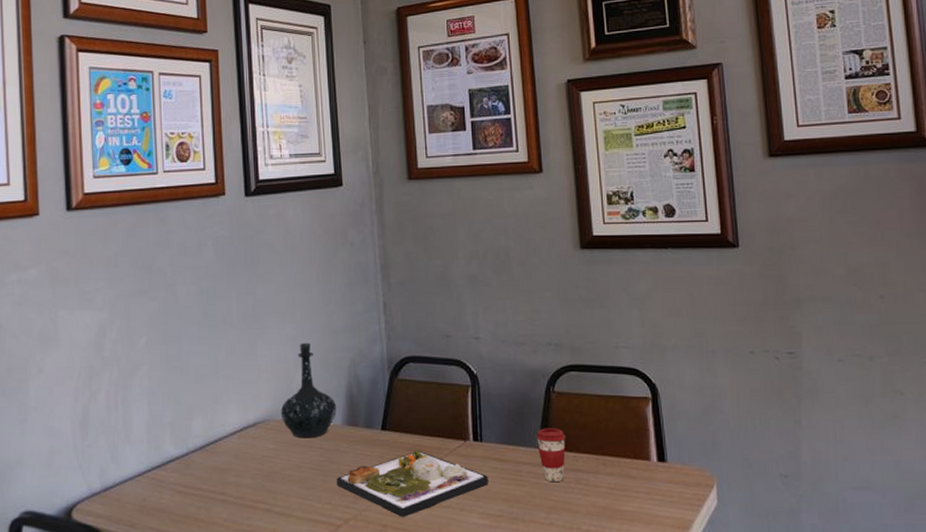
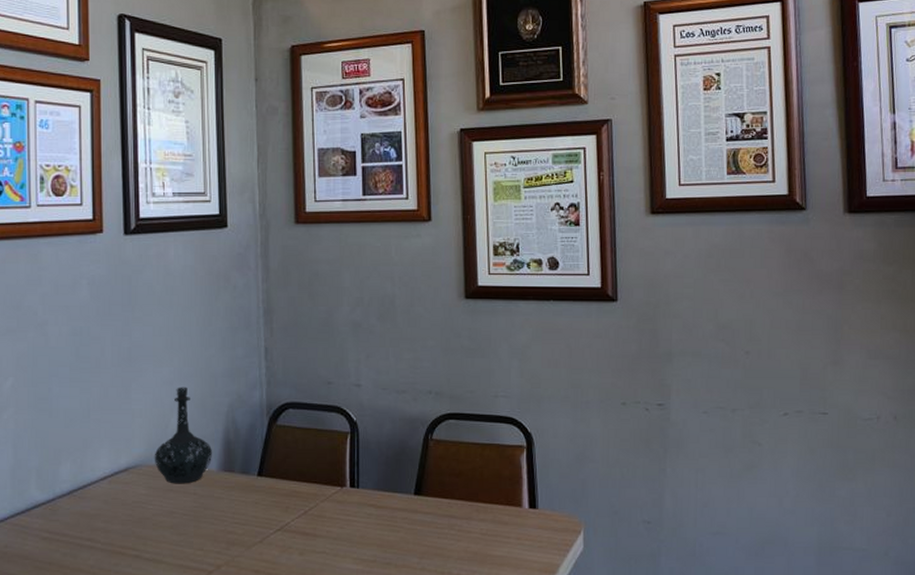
dinner plate: present [336,449,488,517] -> none [209,495,363,563]
coffee cup: present [535,428,566,483] -> none [412,475,442,528]

